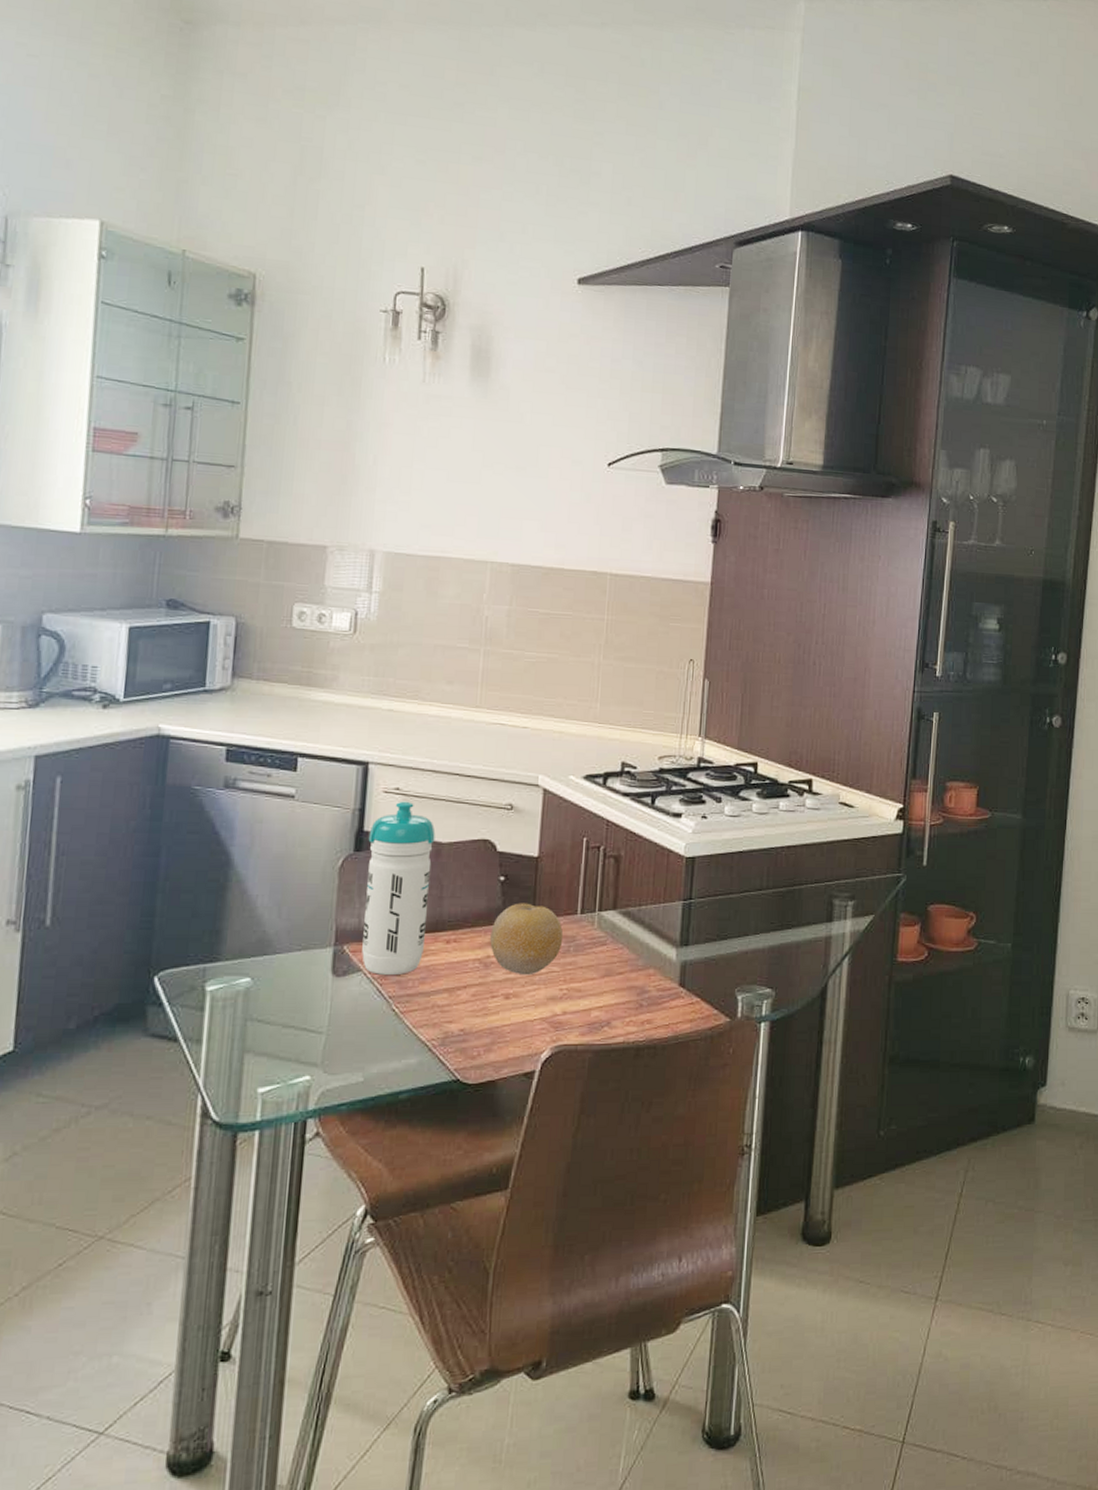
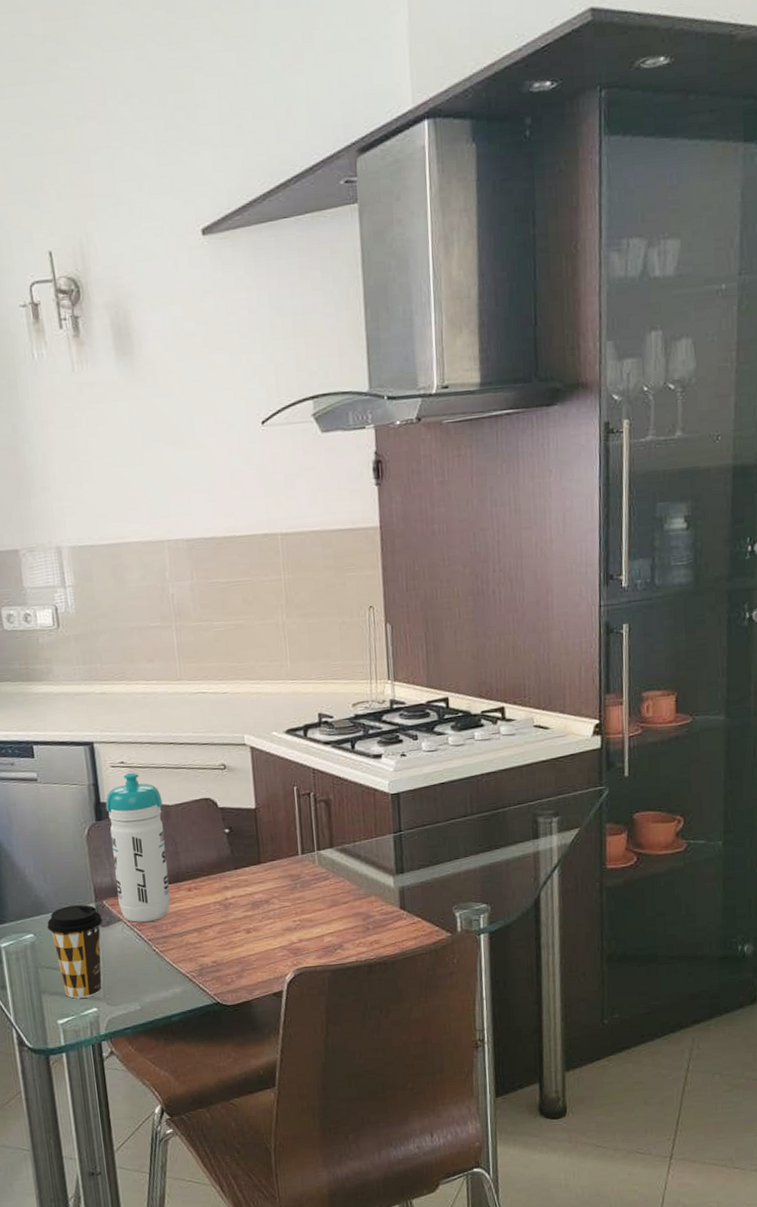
coffee cup: none [269,948,339,1062] -> present [47,905,103,999]
fruit: present [490,903,563,976] -> none [225,849,290,912]

